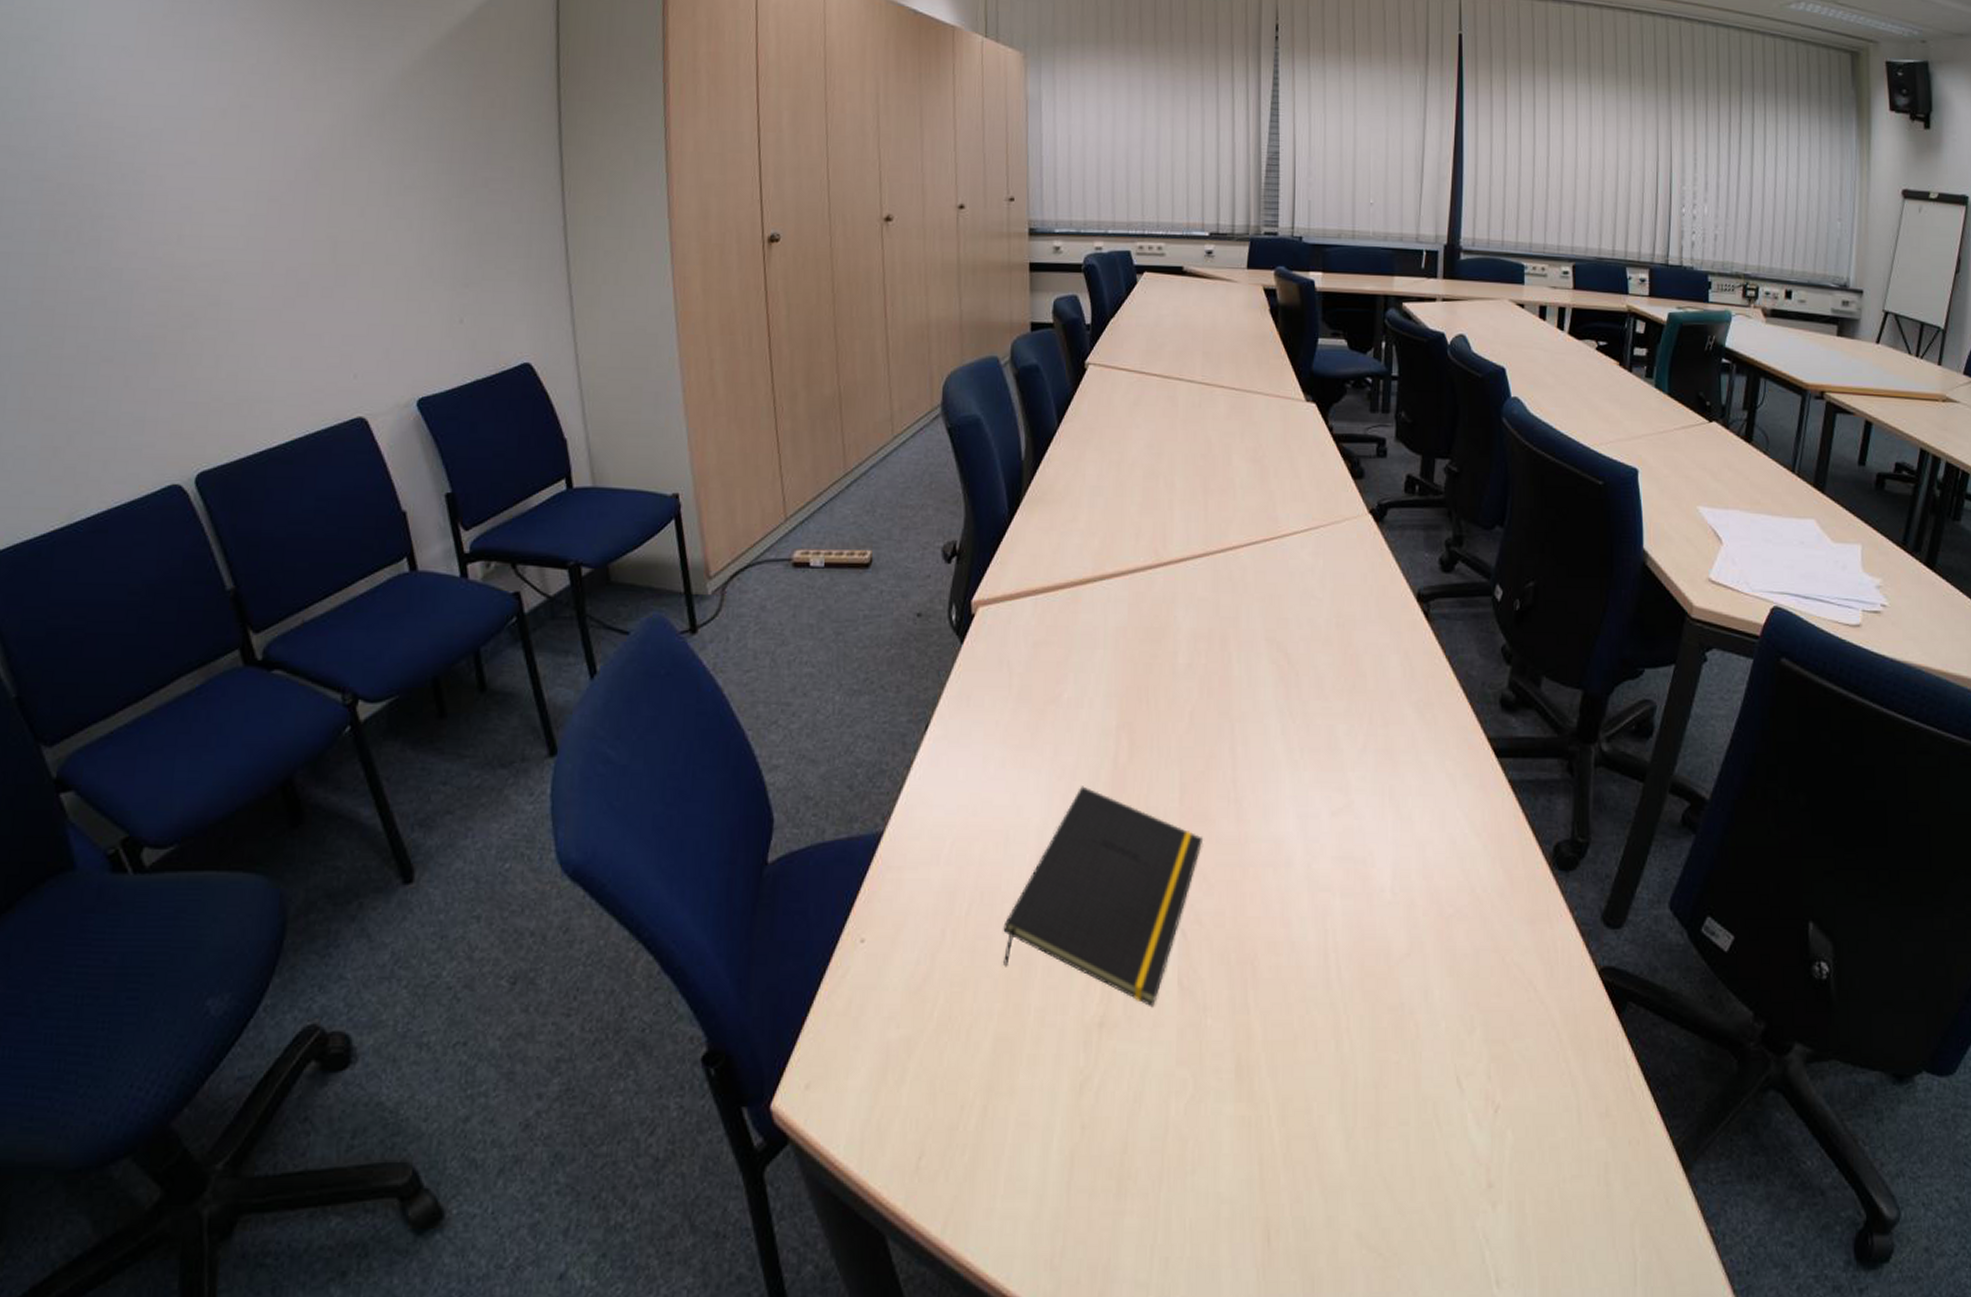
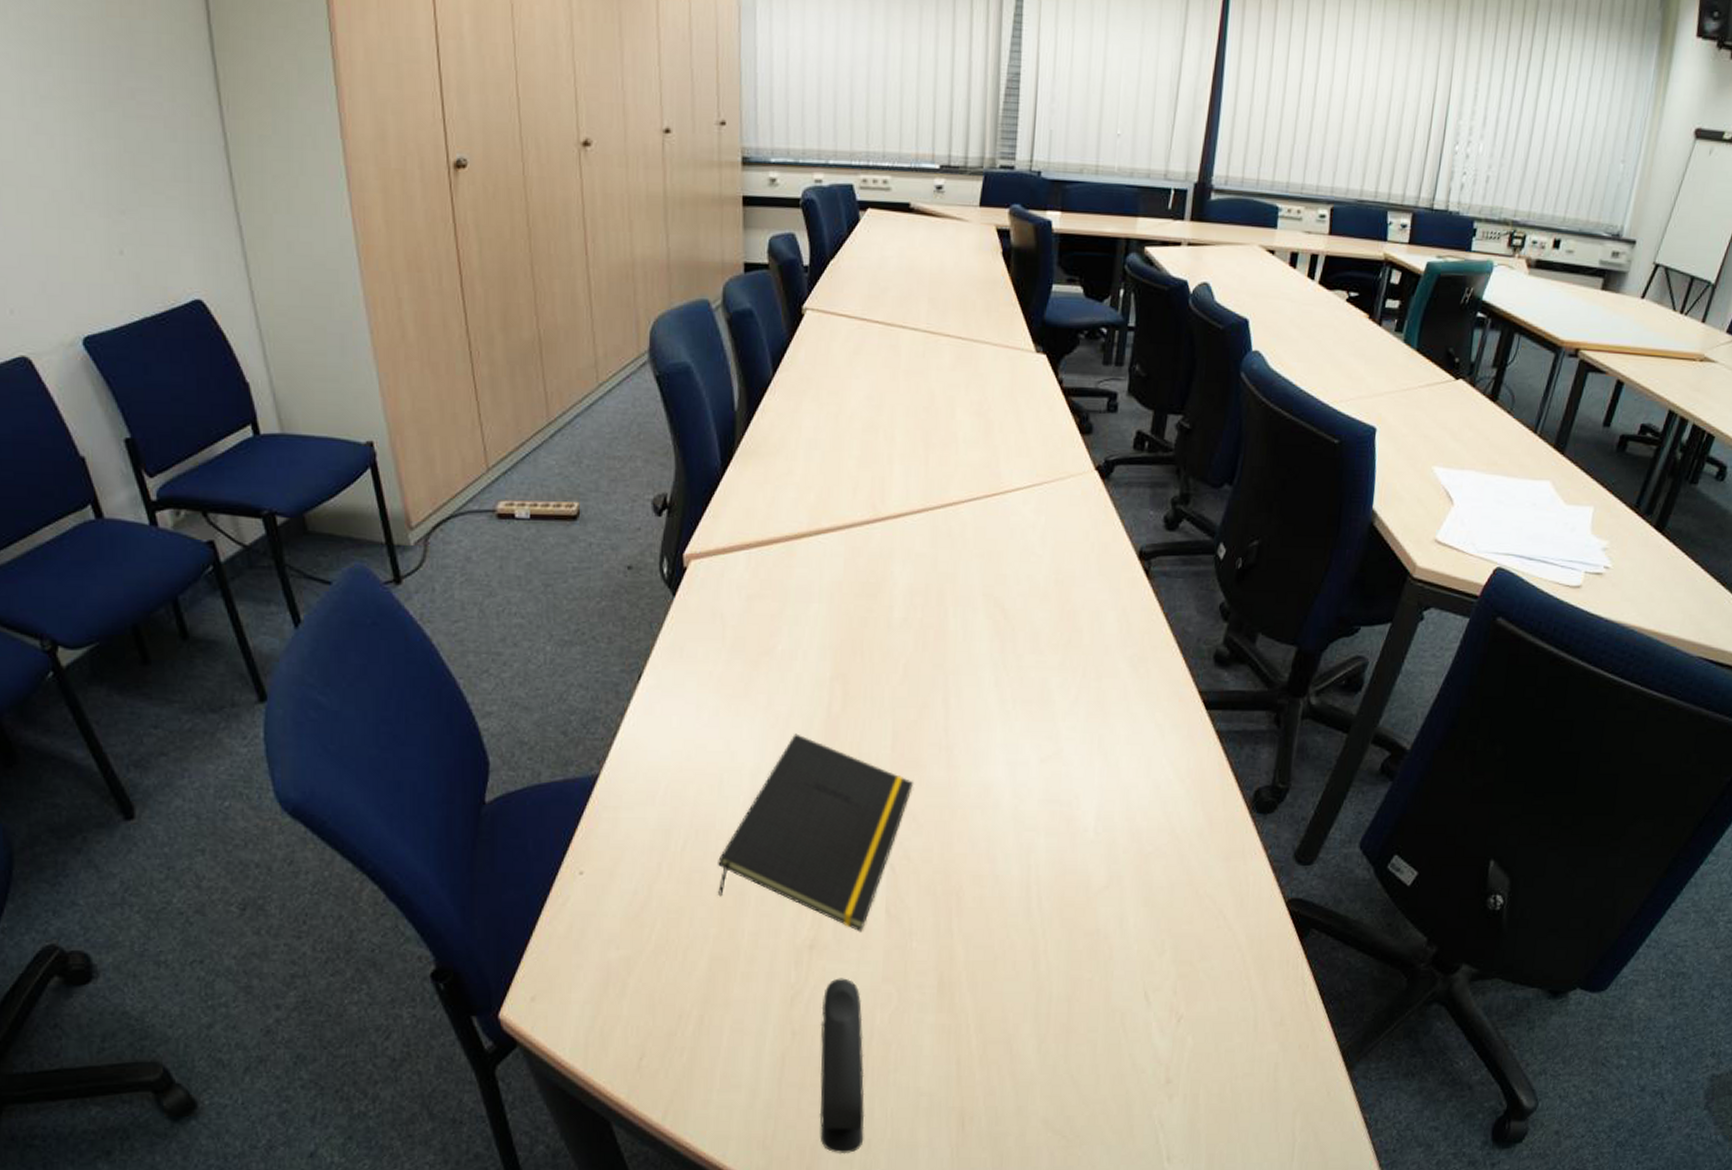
stapler: none [1112,1061,1161,1277] -> present [819,978,865,1154]

